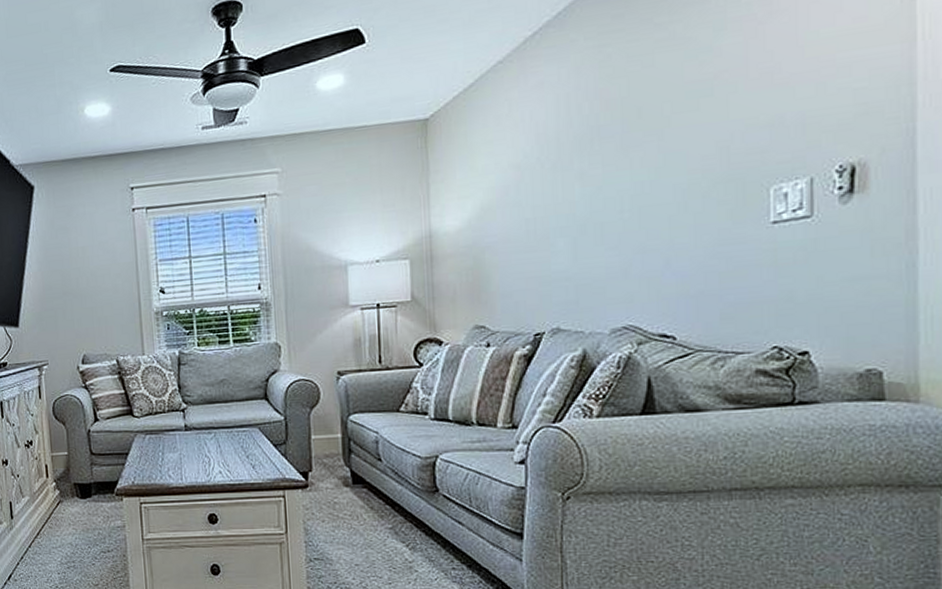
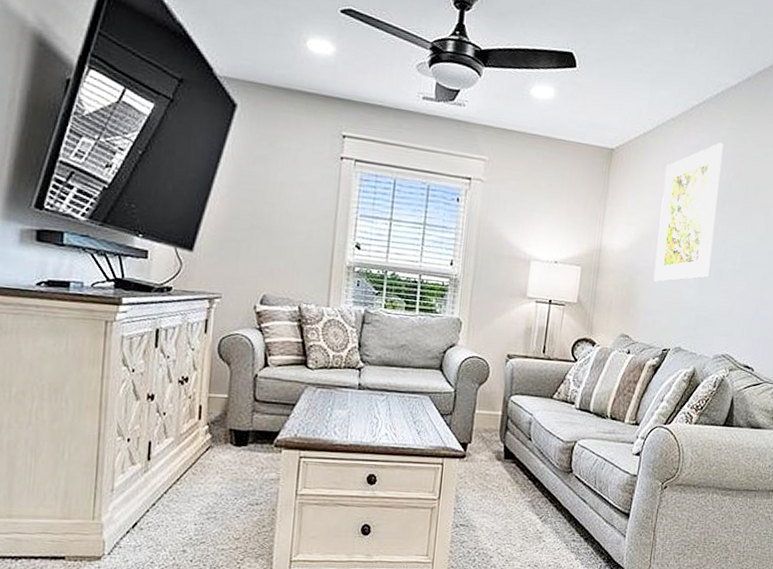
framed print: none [501,69,585,257] -> present [653,142,724,282]

